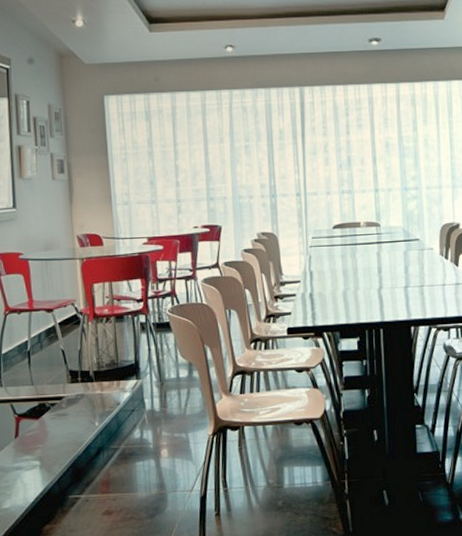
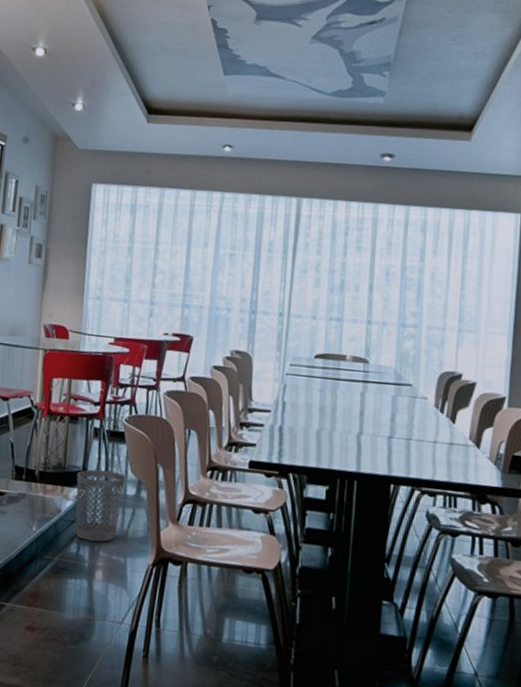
wastebasket: none [130,359,177,425] -> present [75,469,126,542]

